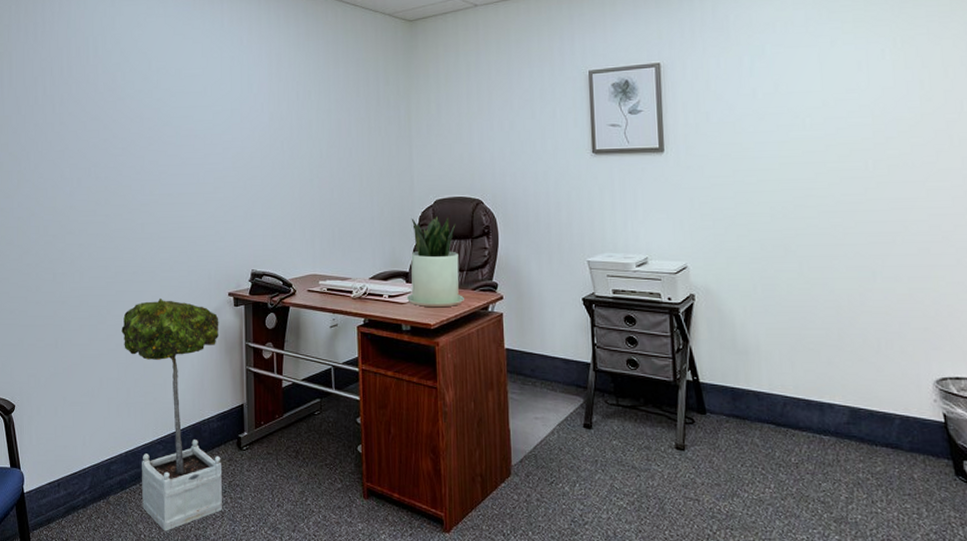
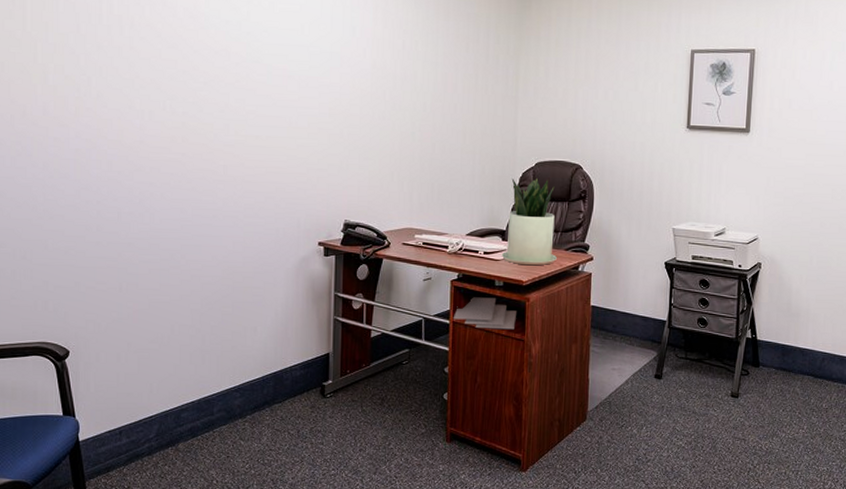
potted tree: present [121,297,223,531] -> none [197,244,307,477]
papers: none [361,343,427,377] -> present [453,297,517,330]

